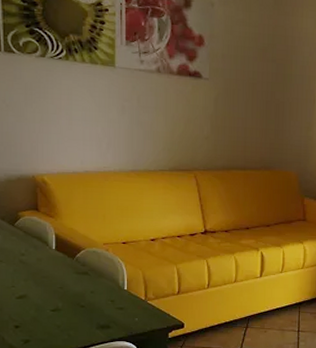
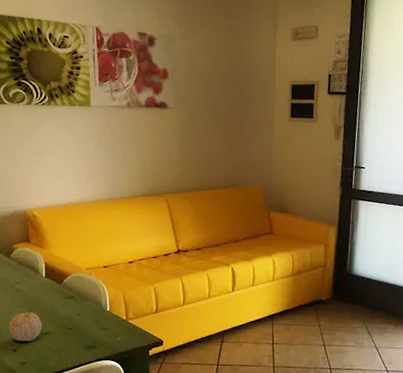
fruit: none [11,286,50,317] -> present [9,312,42,341]

